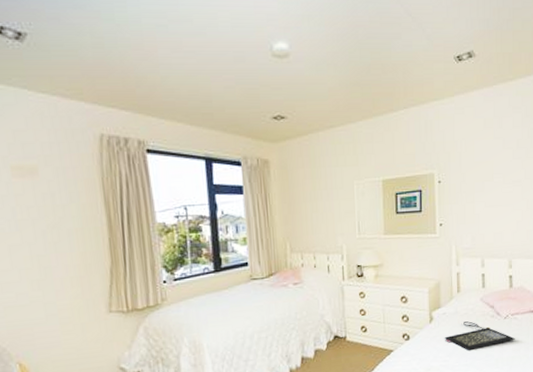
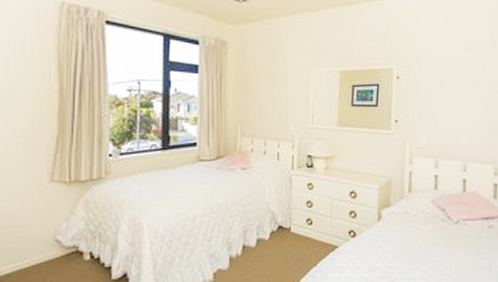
clutch bag: present [445,321,515,350] -> none [392,223,465,253]

